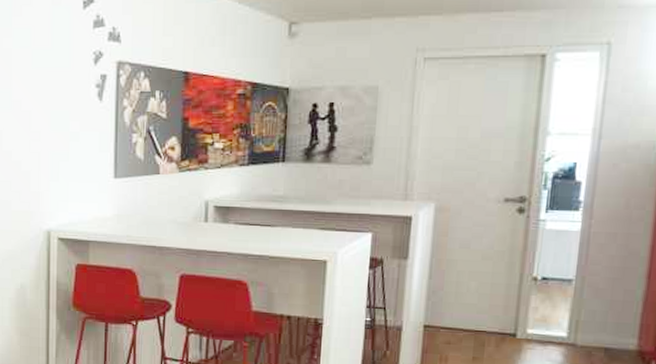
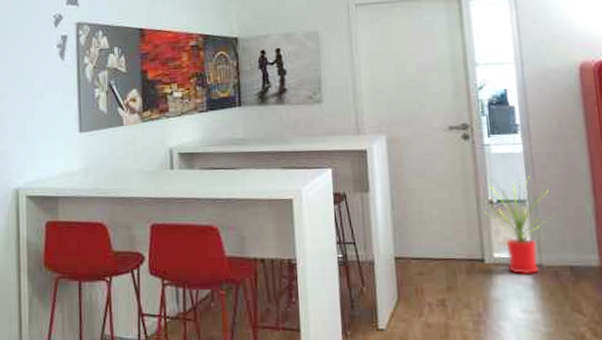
house plant: none [526,255,601,353] -> present [484,175,555,275]

